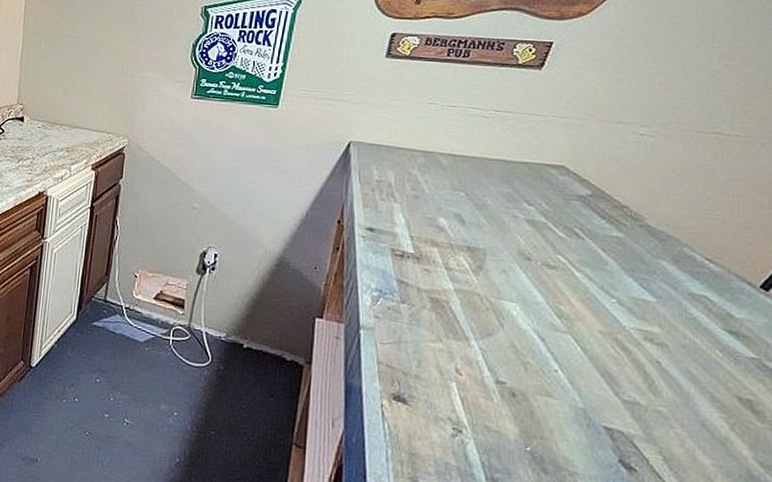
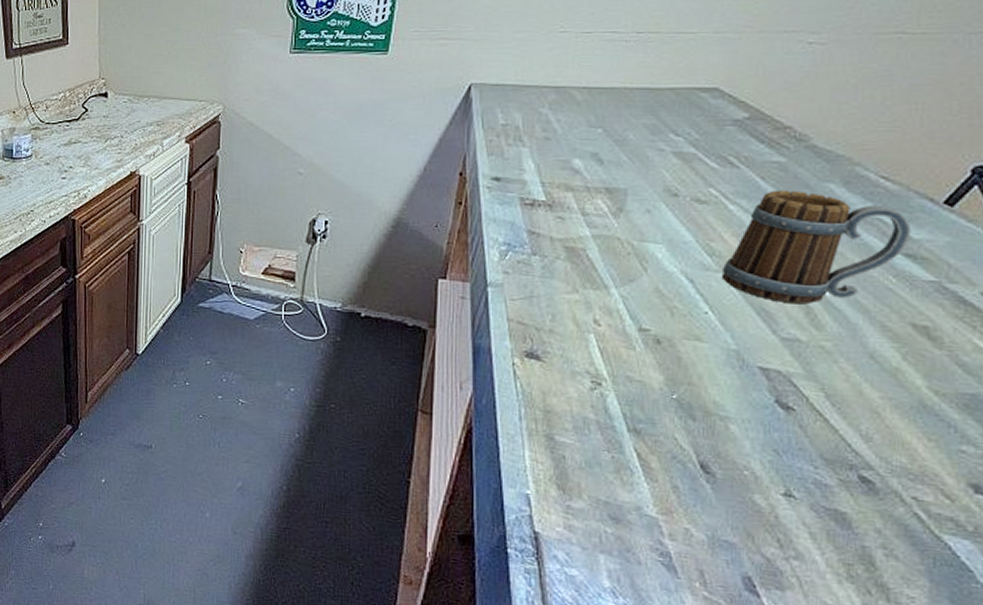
beer mug: none [569,262,734,371] -> present [721,190,911,305]

